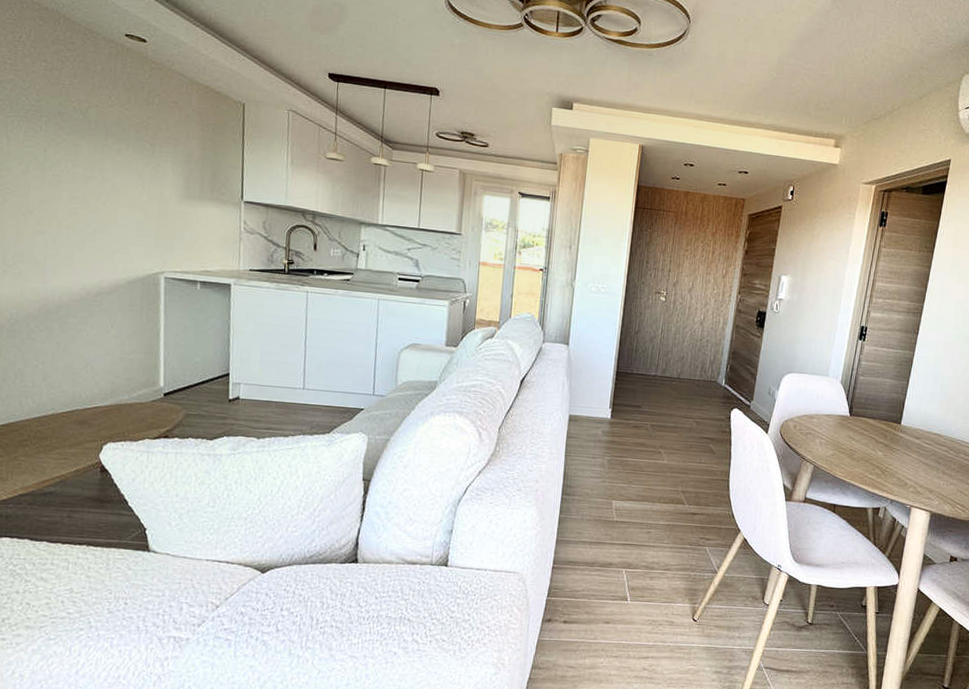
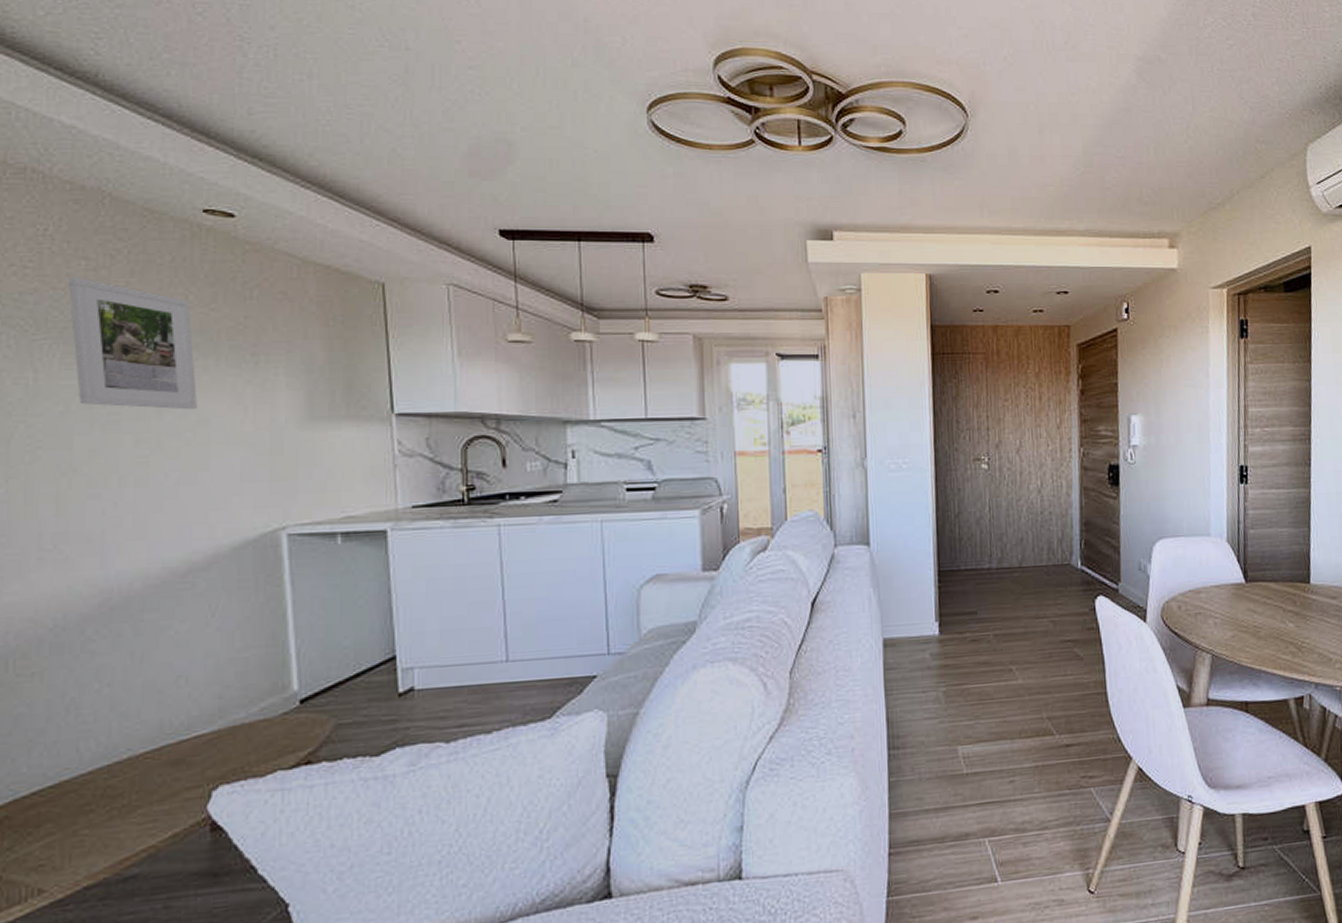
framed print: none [33,74,113,180] -> present [69,277,197,410]

